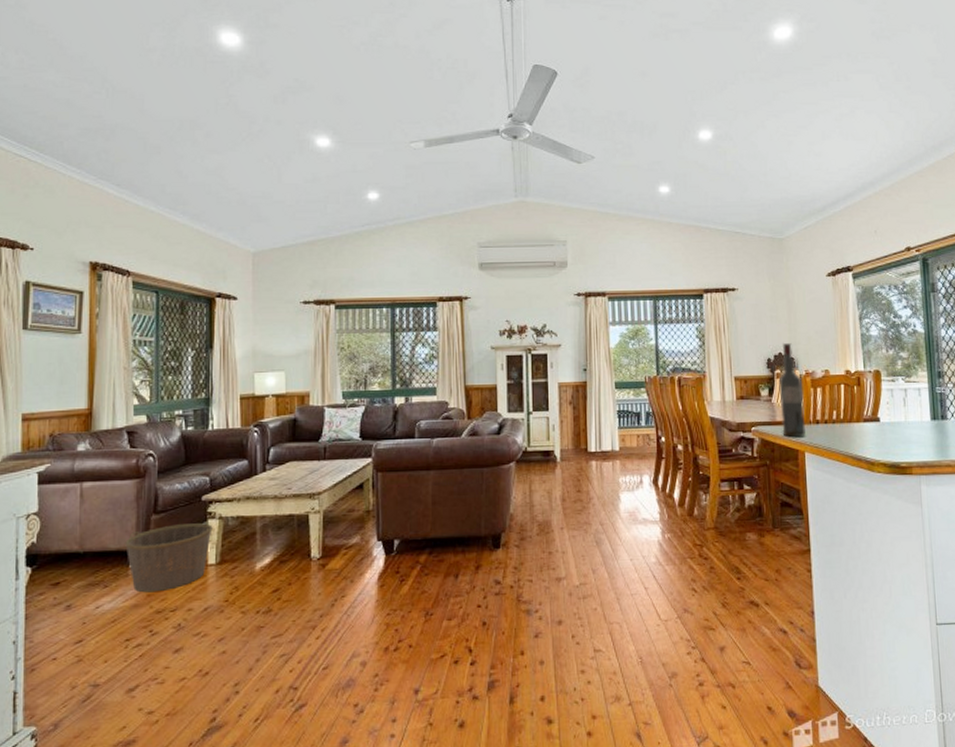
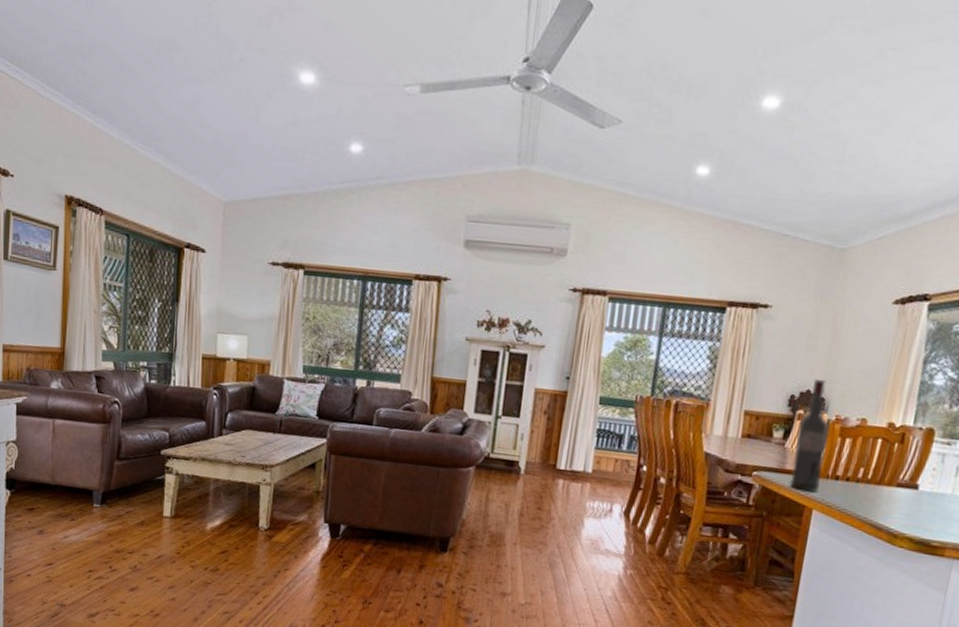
basket: present [125,523,213,593] -> none [91,473,170,533]

